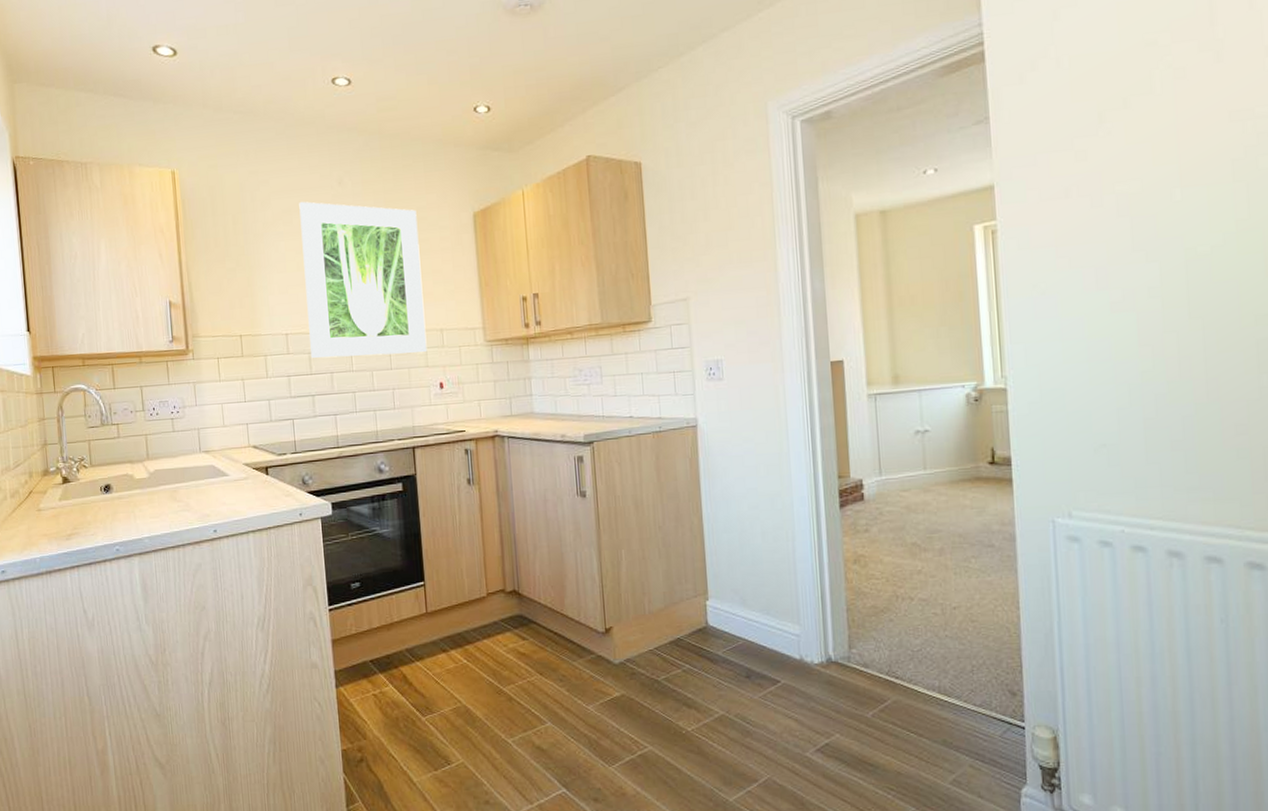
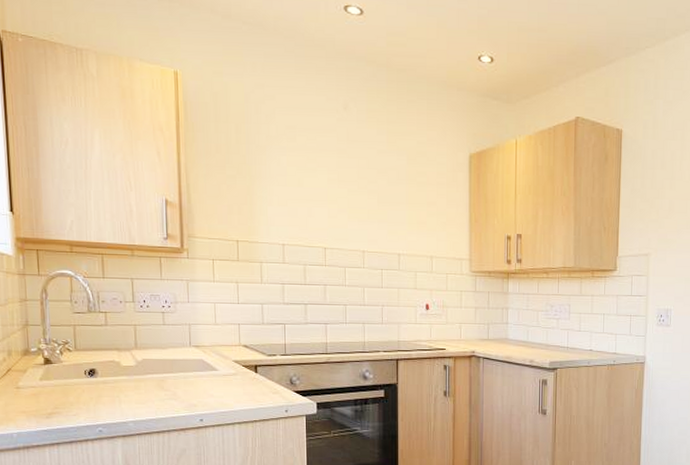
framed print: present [299,201,427,359] -> none [304,120,417,276]

